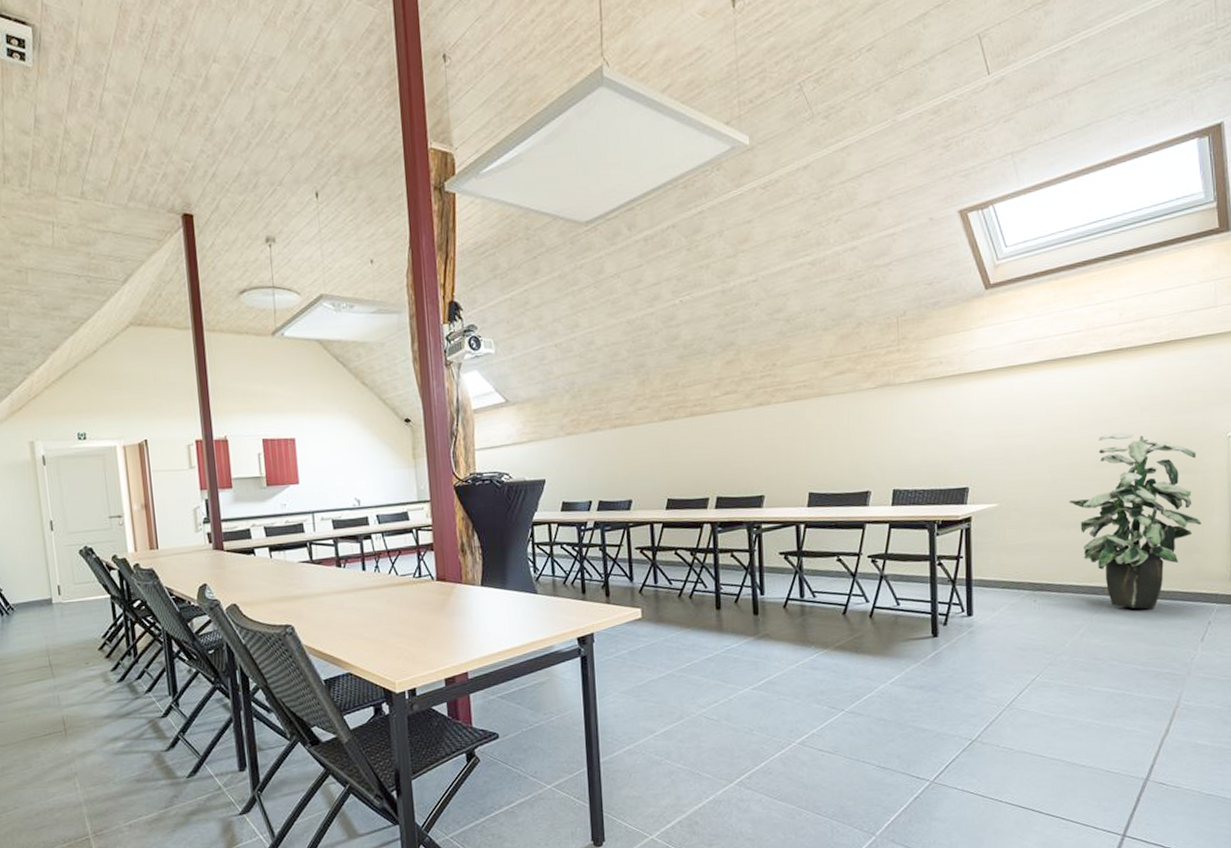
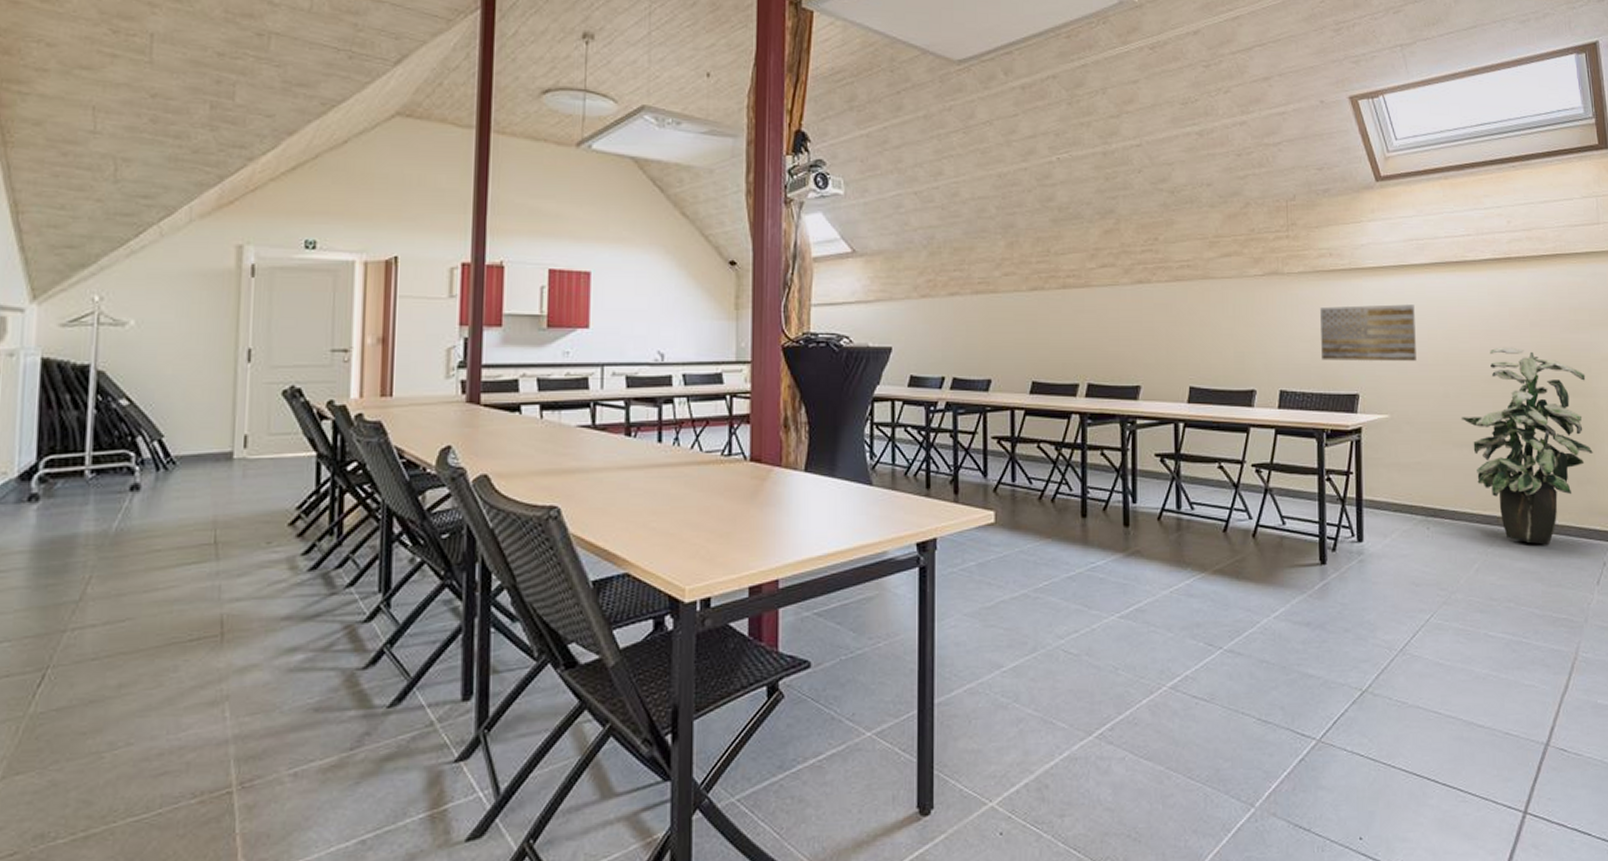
wall art: none [931,402,1025,460] -> present [1320,304,1416,361]

